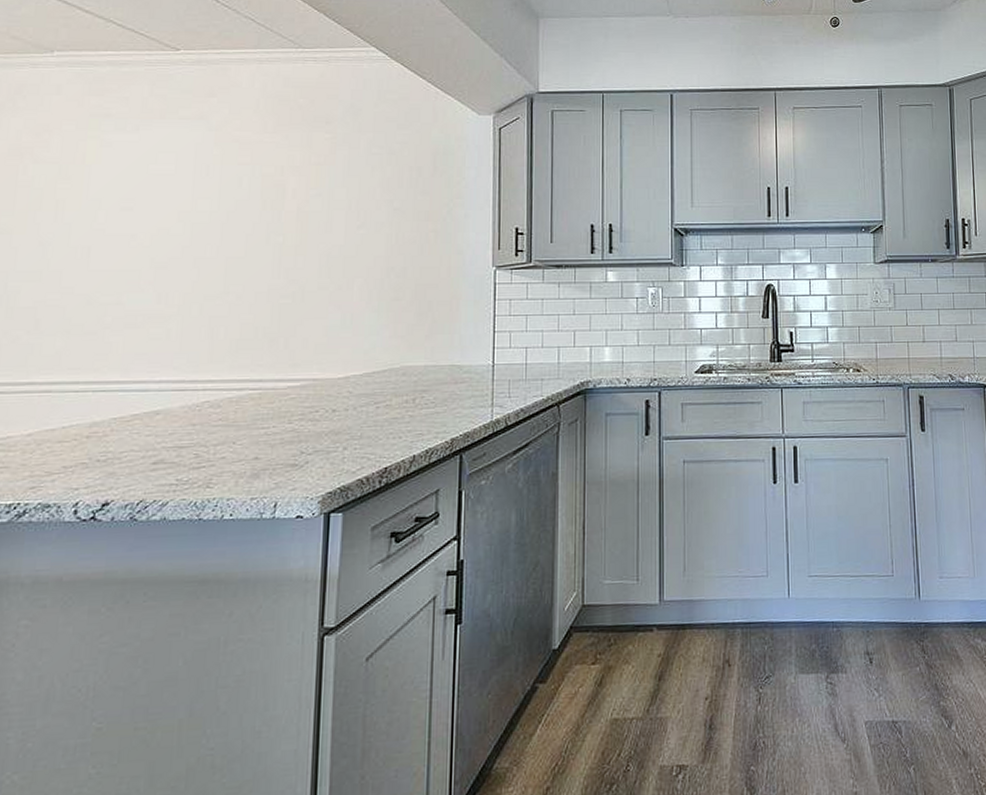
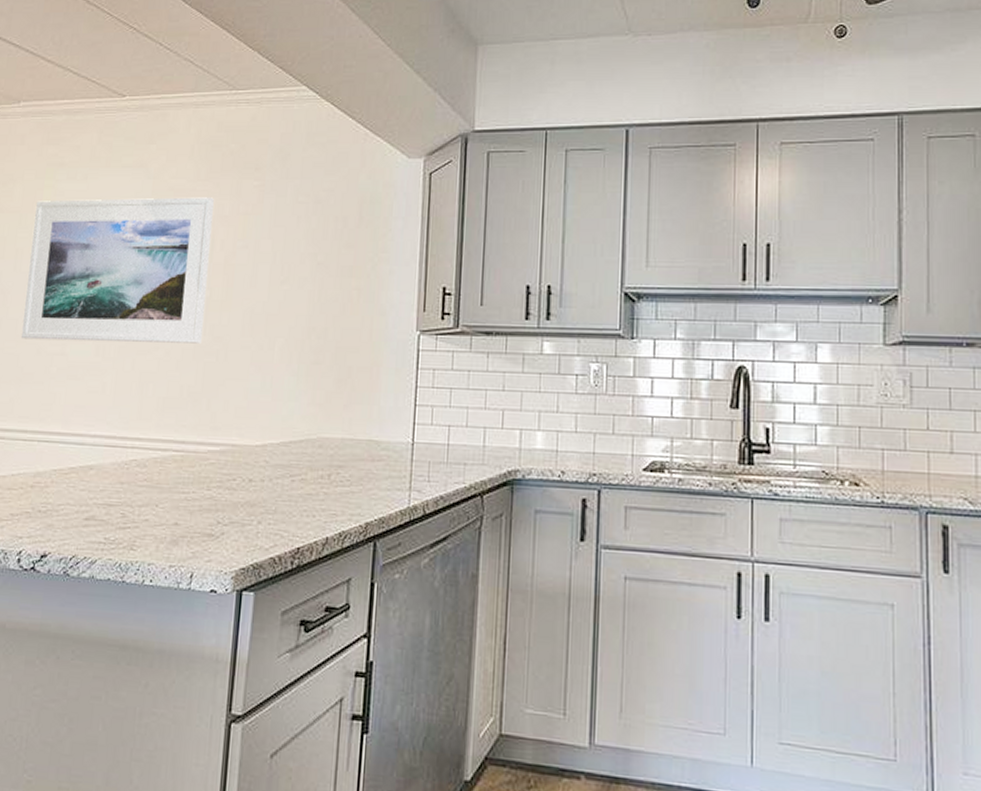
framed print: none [66,148,283,291] -> present [20,197,214,344]

